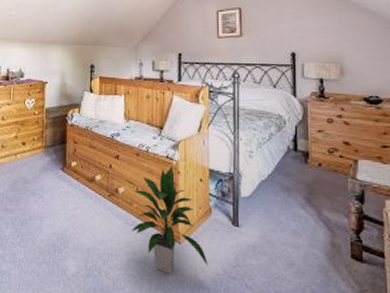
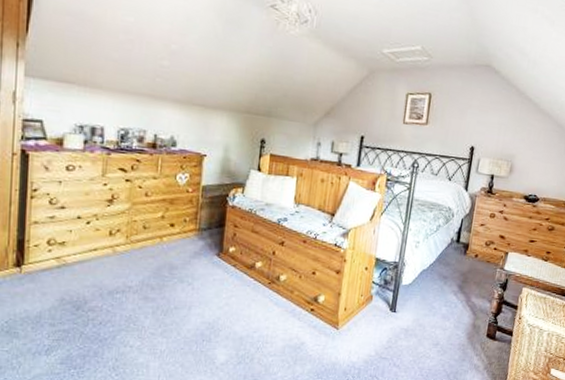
indoor plant: present [131,165,208,274] -> none [289,253,362,358]

